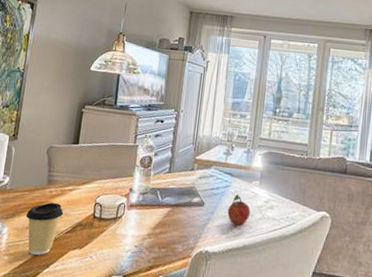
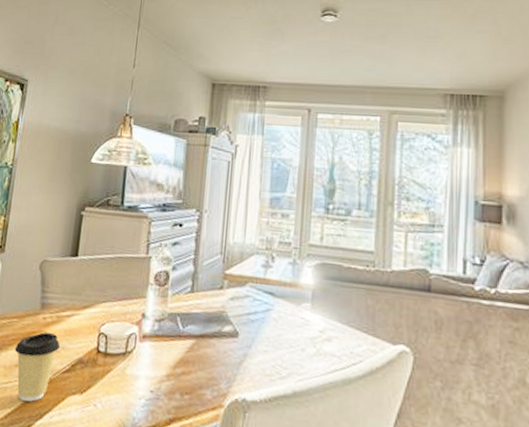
fruit: present [227,194,251,227] -> none [269,321,301,366]

